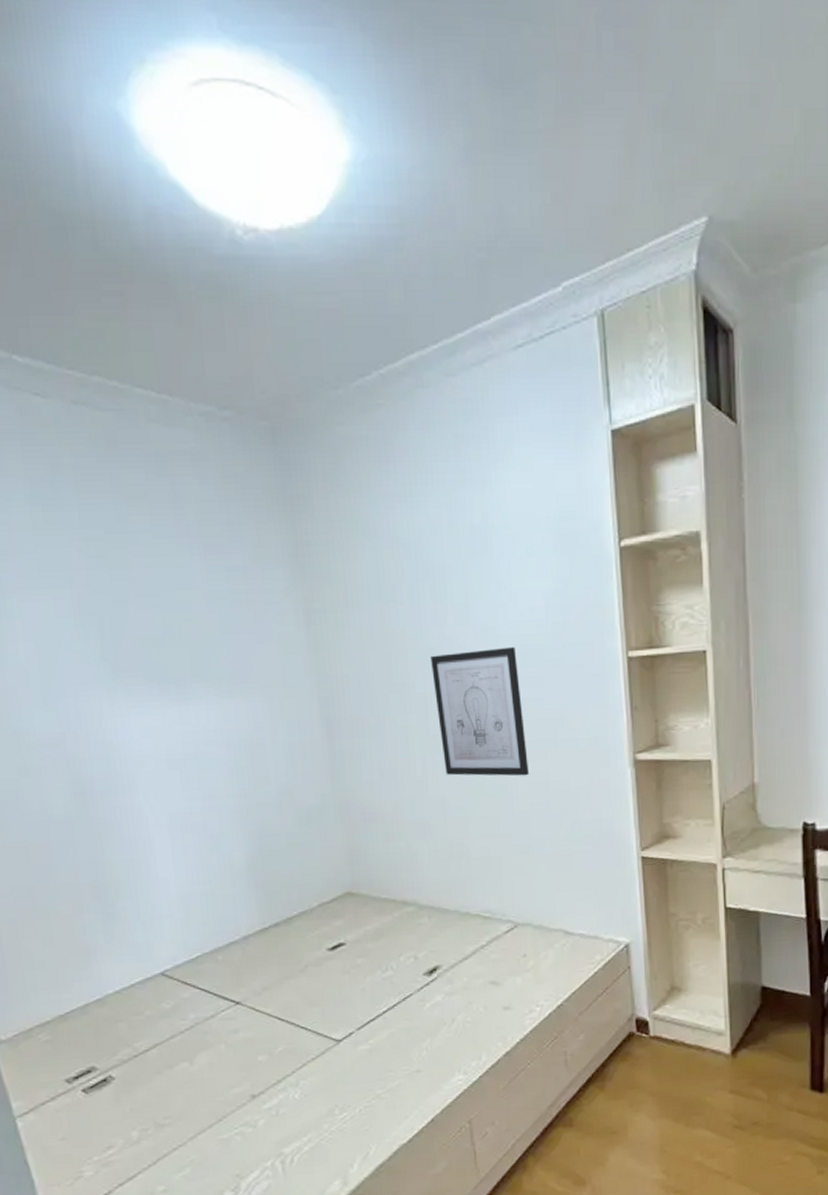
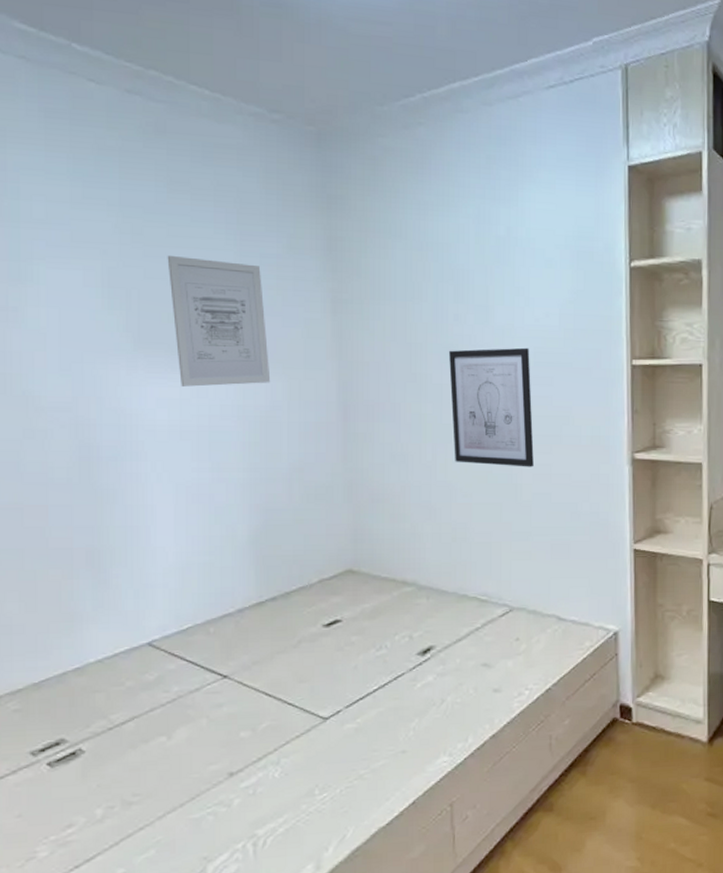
wall art: none [134,576,251,714] -> present [167,255,271,387]

